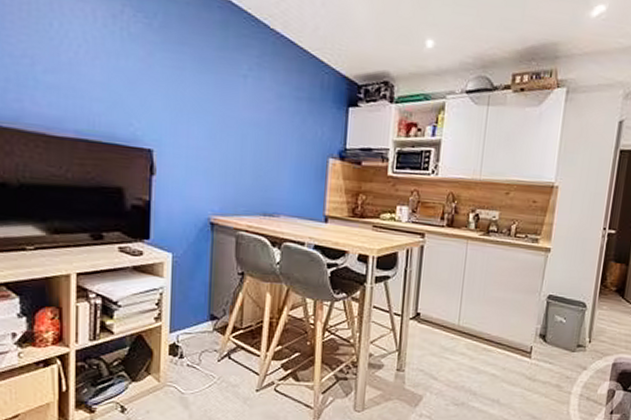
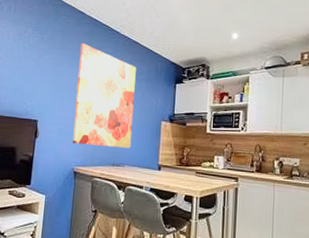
wall art: none [206,38,294,194] -> present [72,43,136,149]

